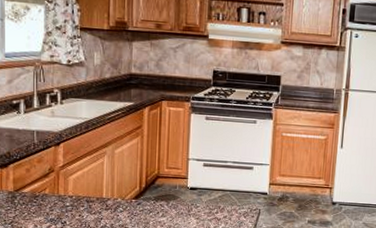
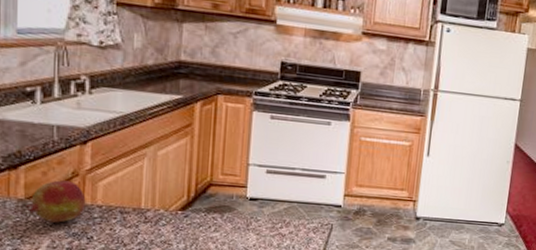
fruit: none [14,175,60,211] -> present [26,180,86,223]

